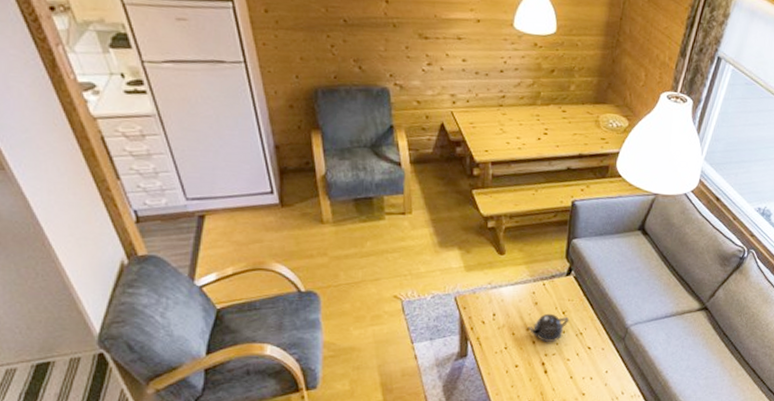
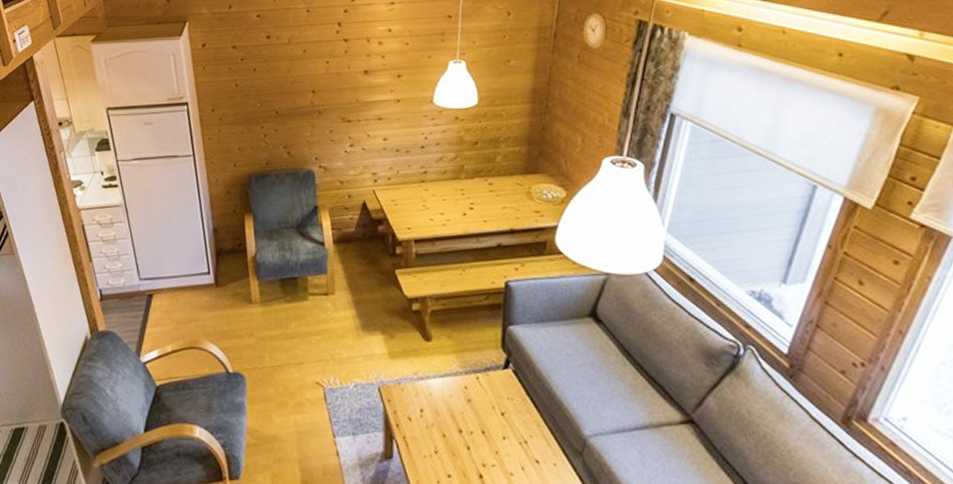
teapot: present [527,313,569,342] -> none [460,413,510,450]

